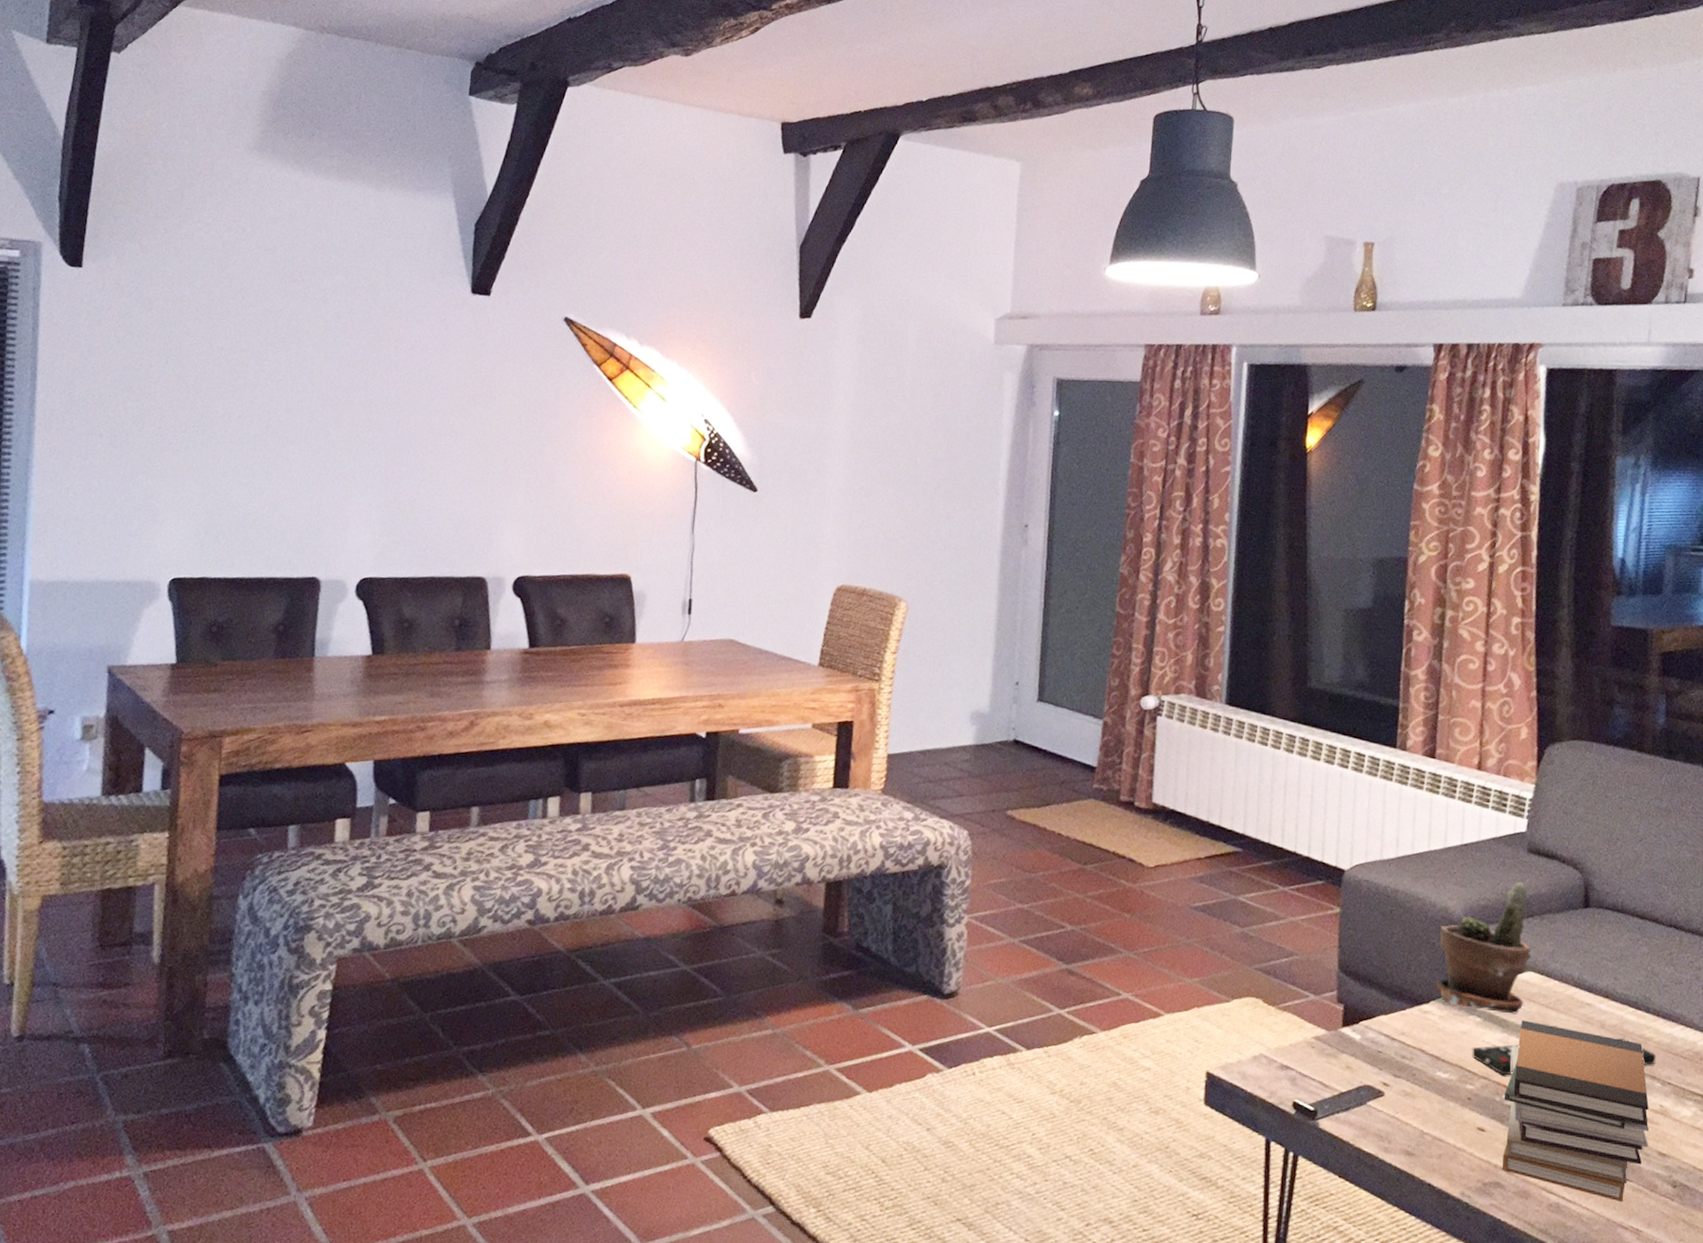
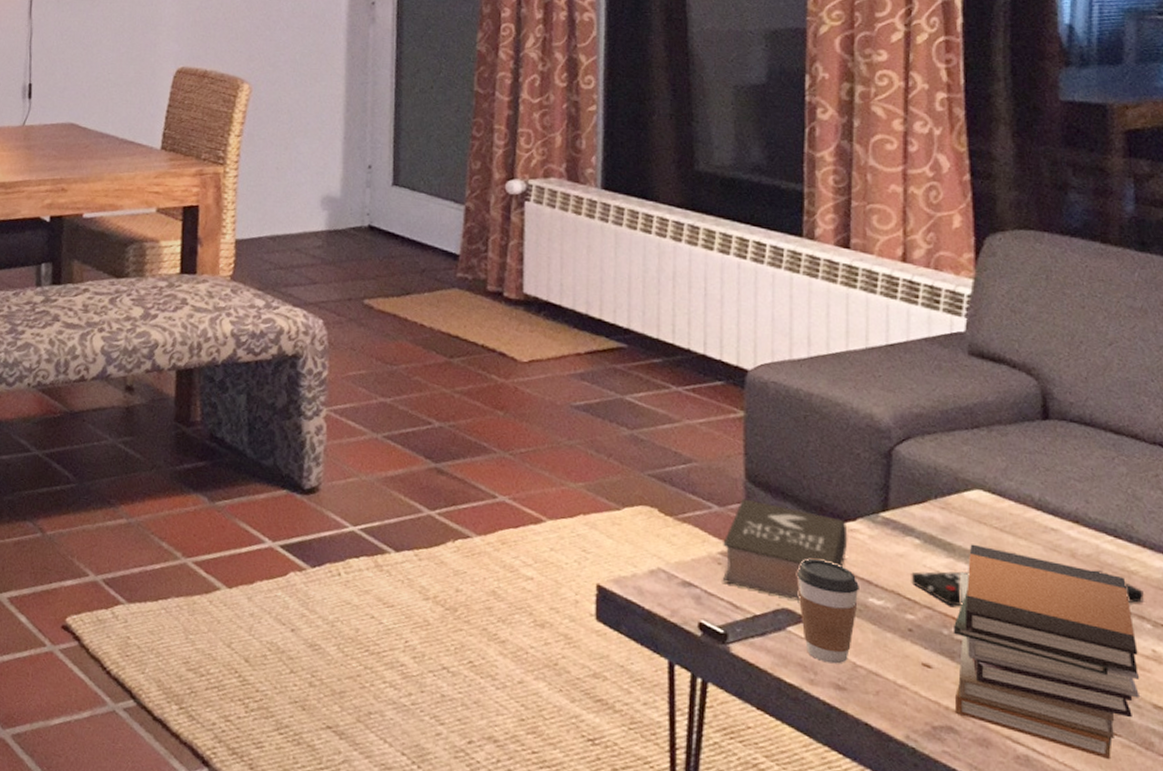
book: none [1314,987,1422,1077] -> present [722,499,848,601]
coffee cup: none [1378,1040,1429,1133] -> present [797,559,859,664]
potted plant: present [1436,882,1531,1014] -> none [864,388,979,538]

